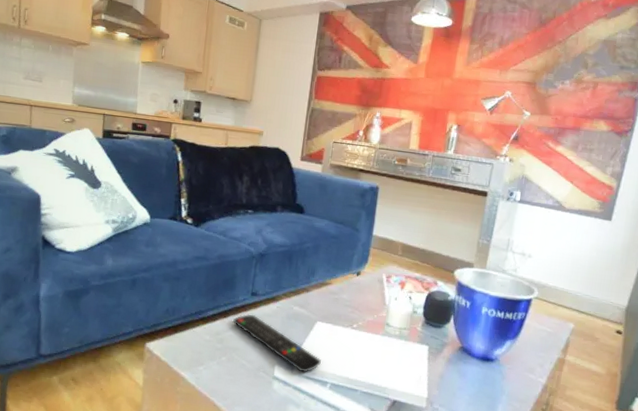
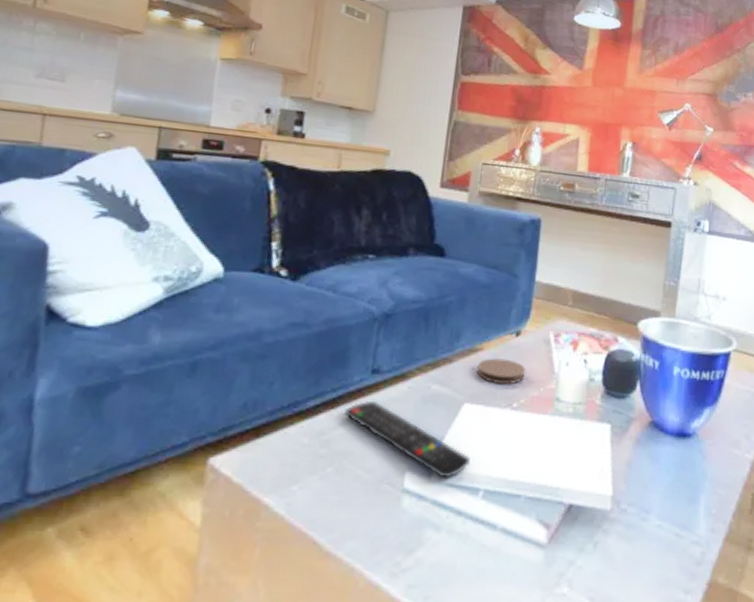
coaster: none [326,290,364,311] -> present [476,358,526,384]

